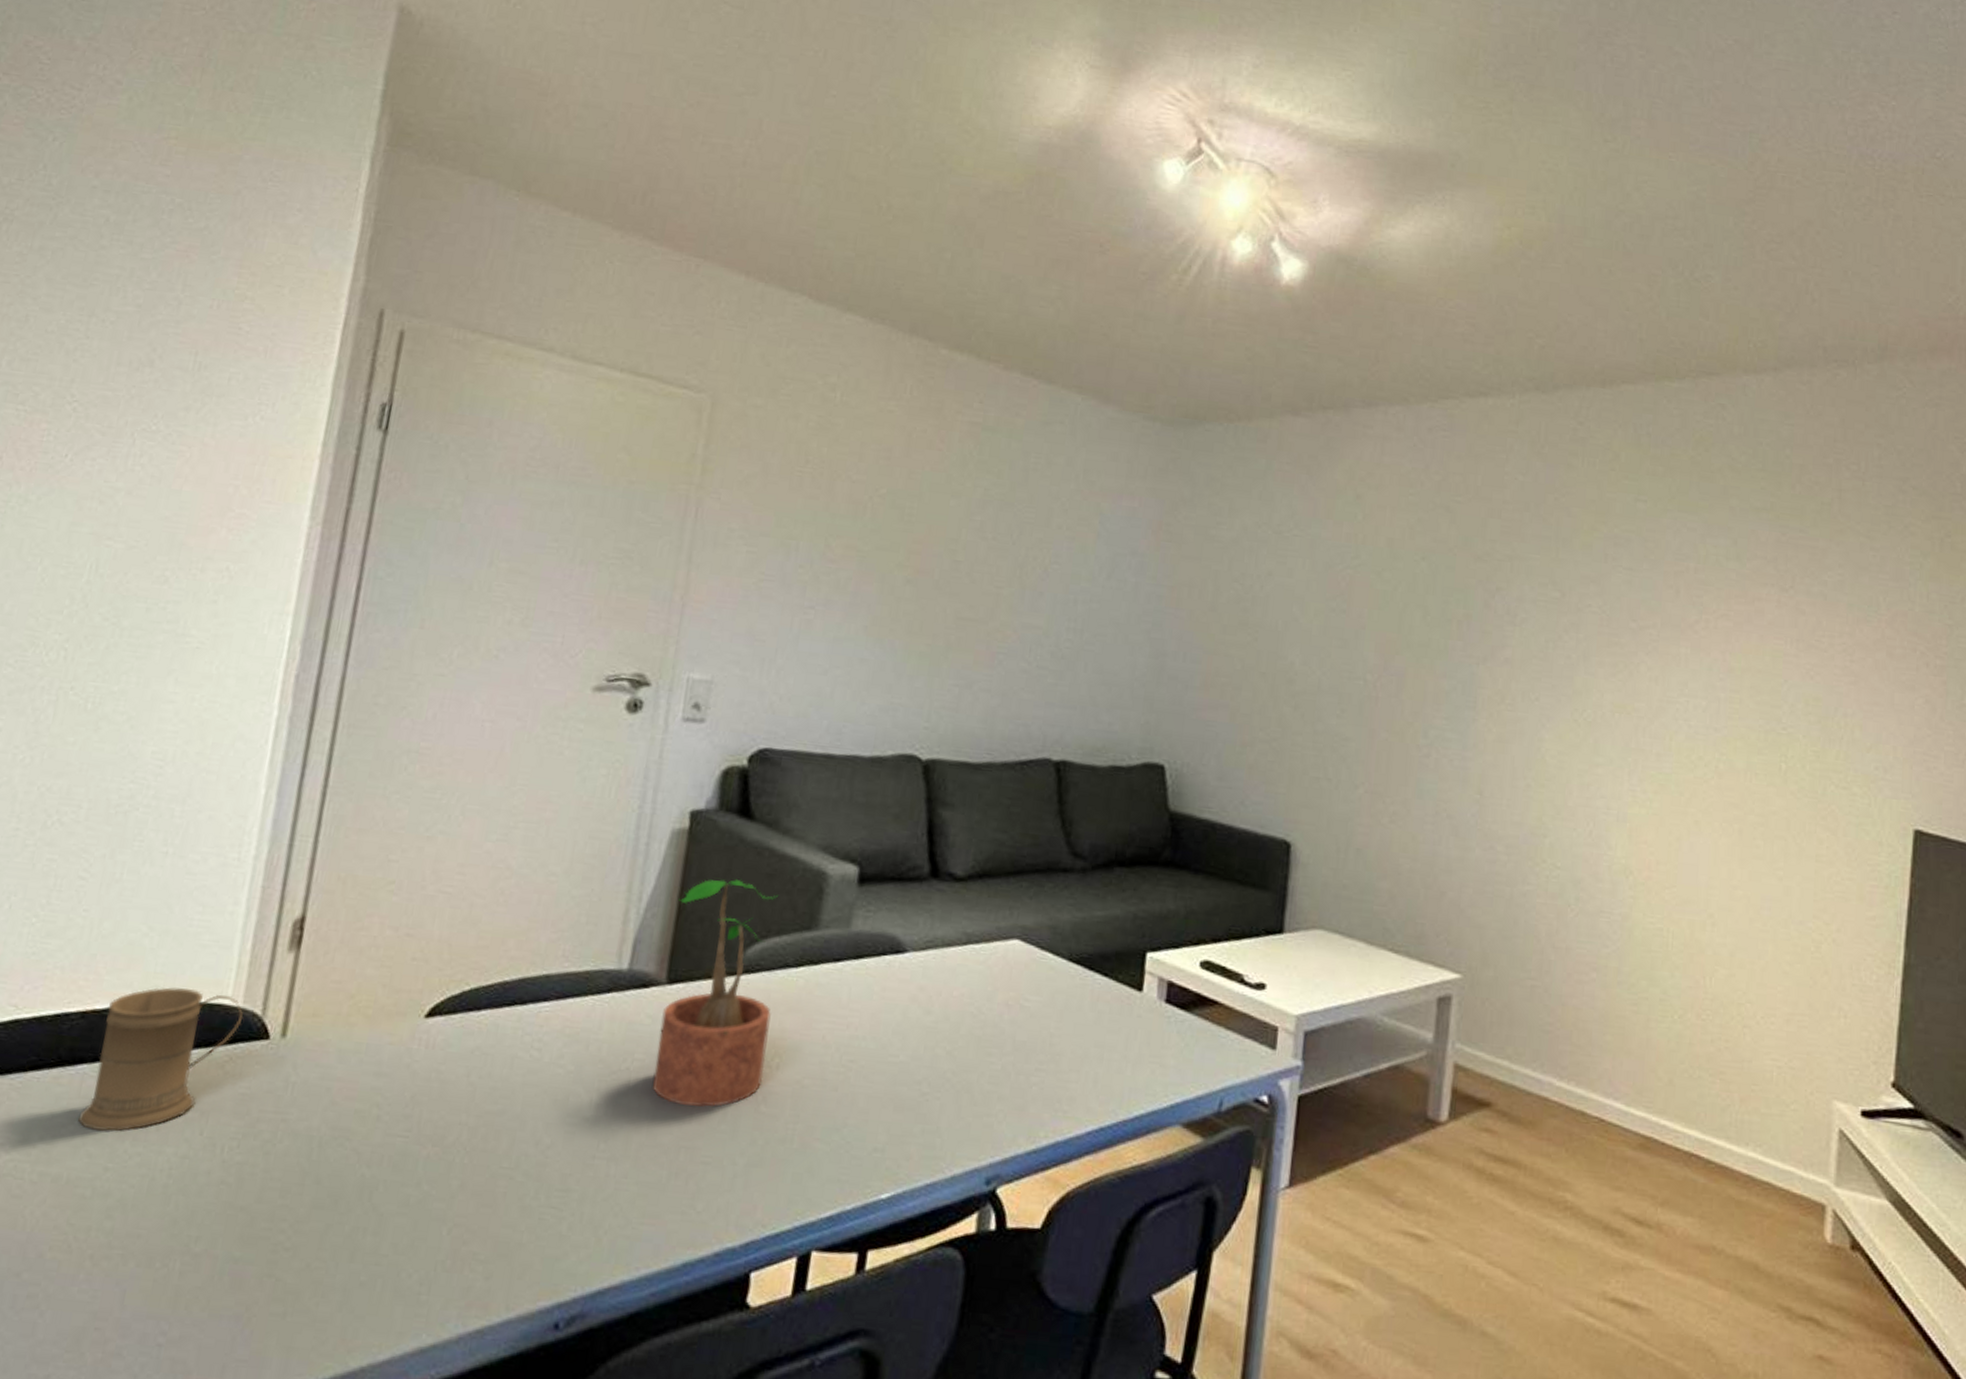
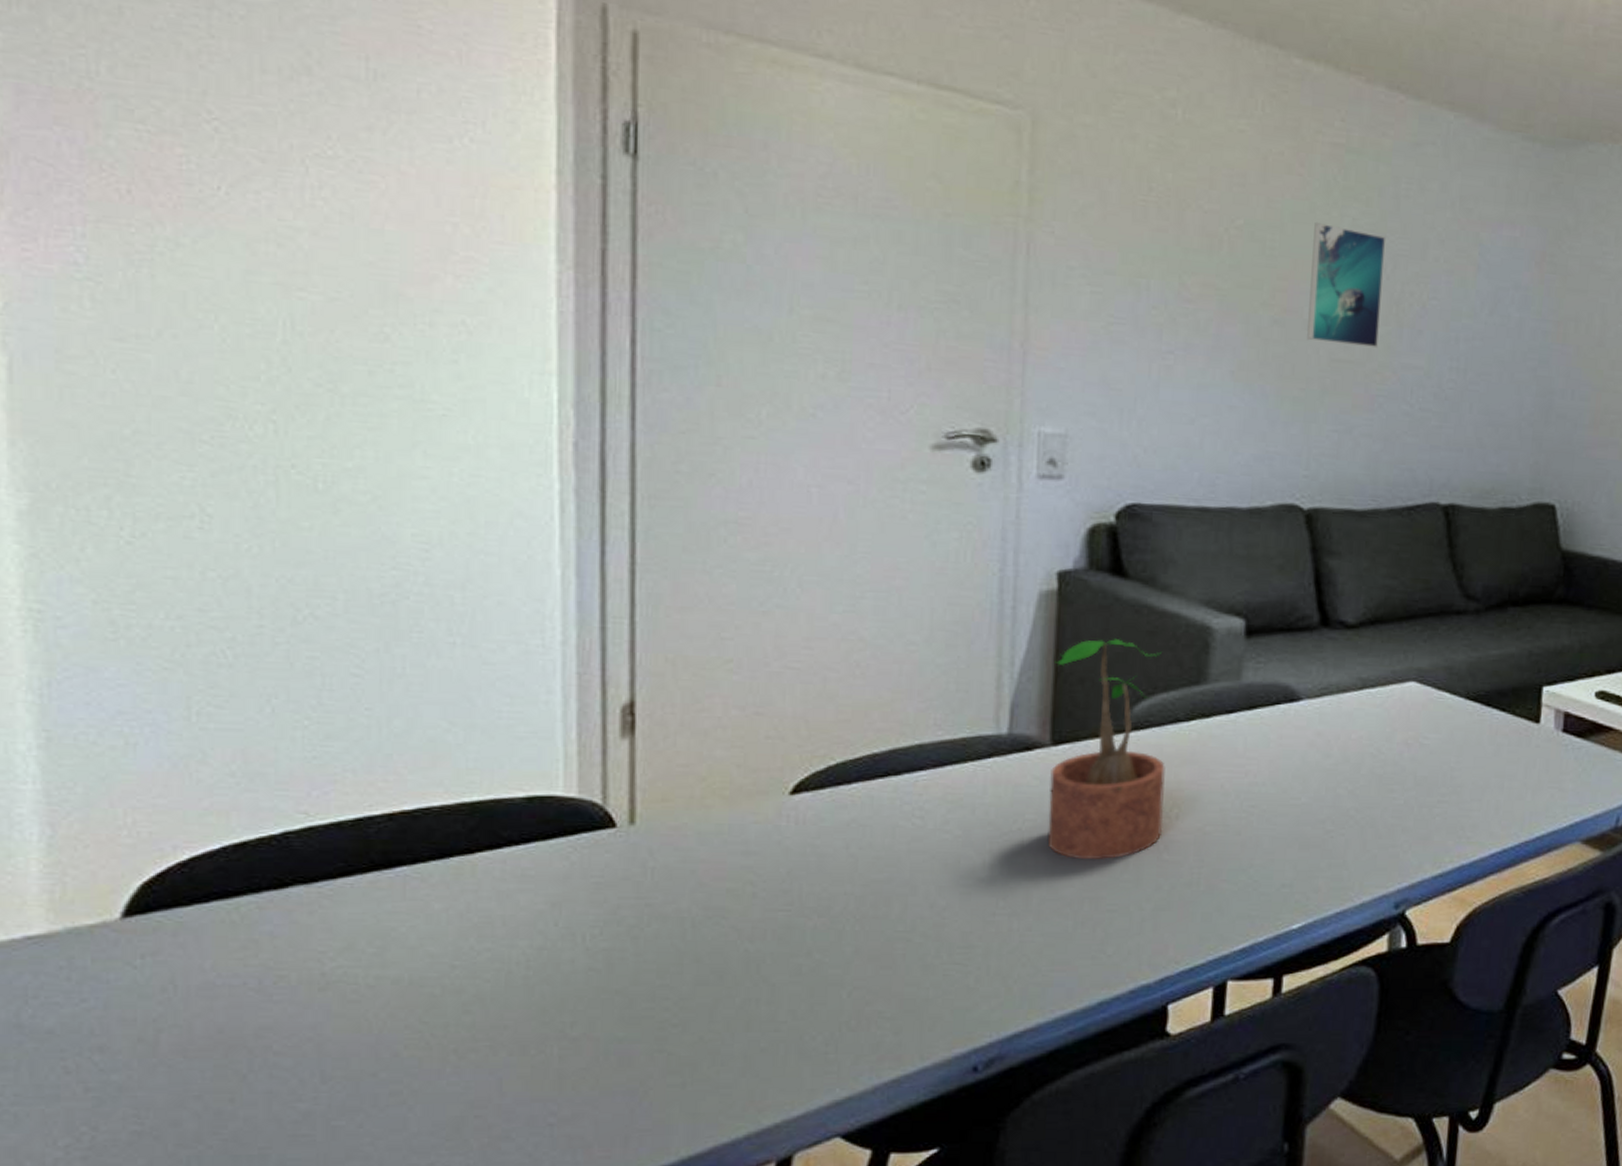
mug: present [78,987,243,1132] -> none [409,782,582,930]
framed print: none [936,492,1014,608] -> present [1306,223,1387,348]

